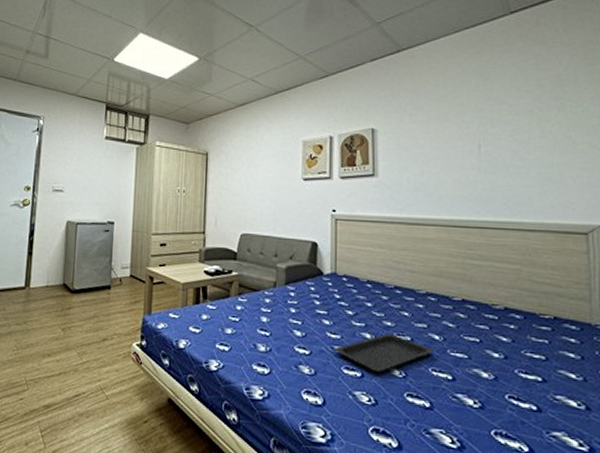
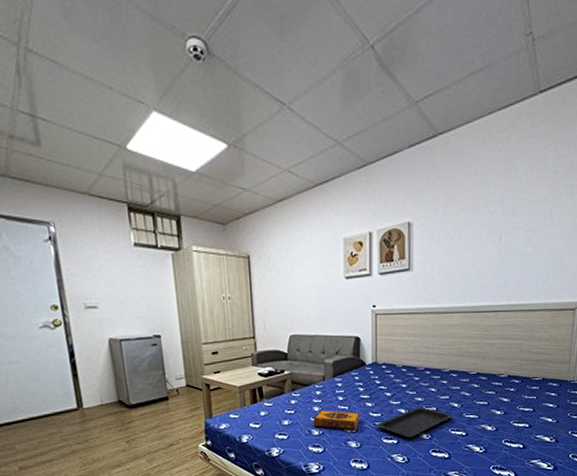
hardback book: none [260,321,316,353] -> present [313,409,360,431]

